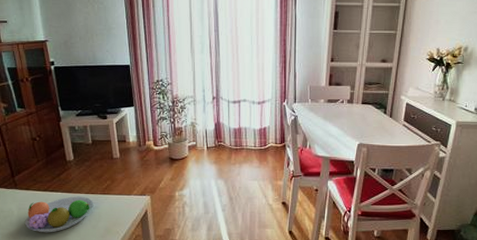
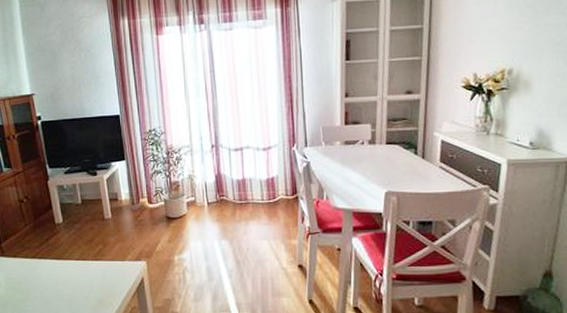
fruit bowl: present [25,196,94,233] -> none [13,263,85,306]

